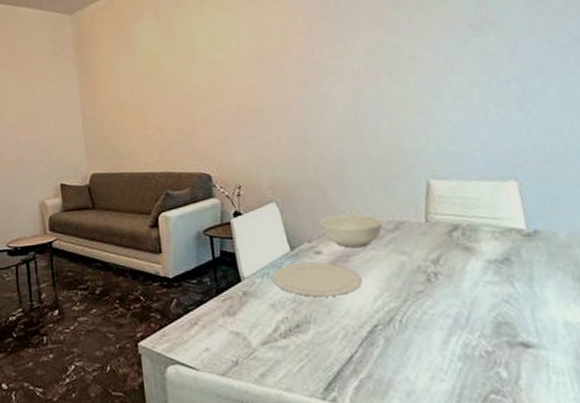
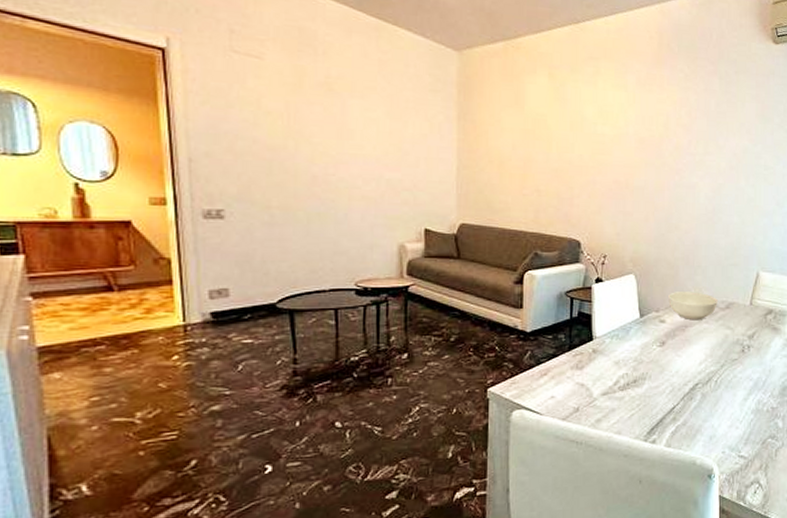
plate: present [272,262,363,297] -> none [620,328,693,359]

